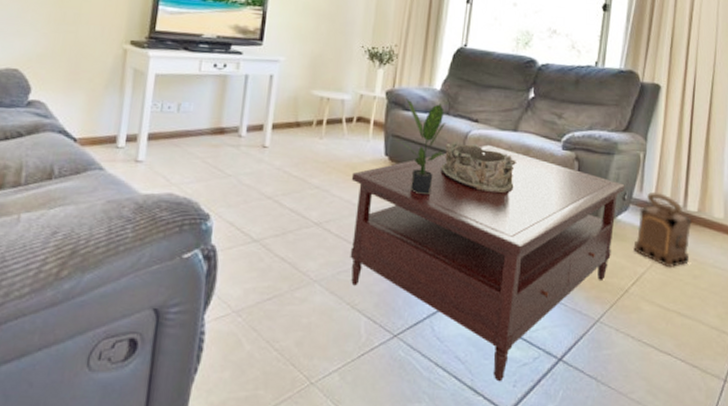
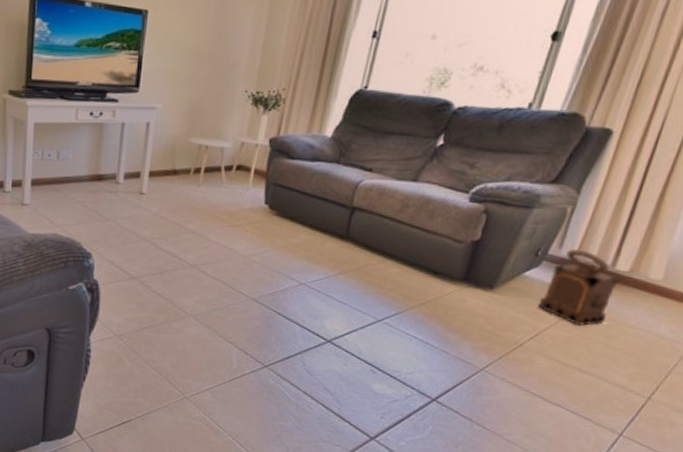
coffee table: present [350,144,625,382] -> none [225,194,541,413]
potted plant: present [395,98,445,196] -> none [277,146,334,244]
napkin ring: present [440,141,516,194] -> none [324,191,412,245]

